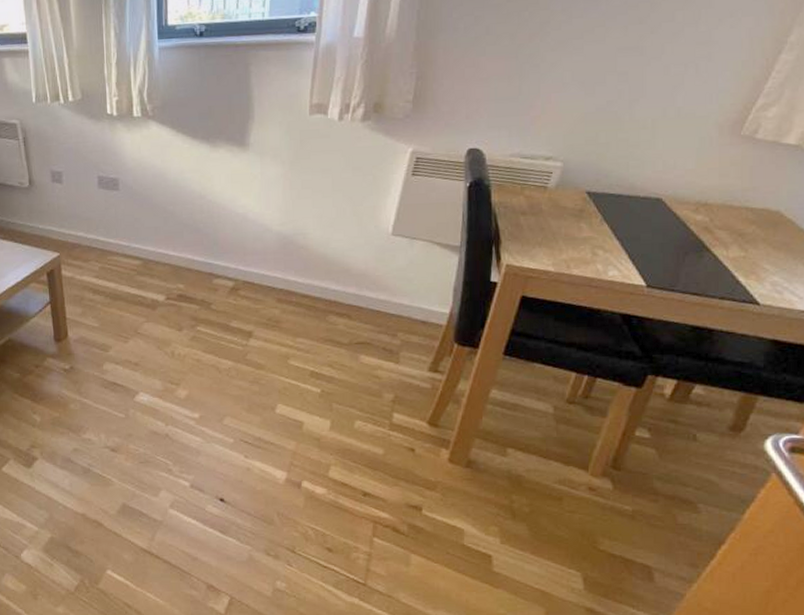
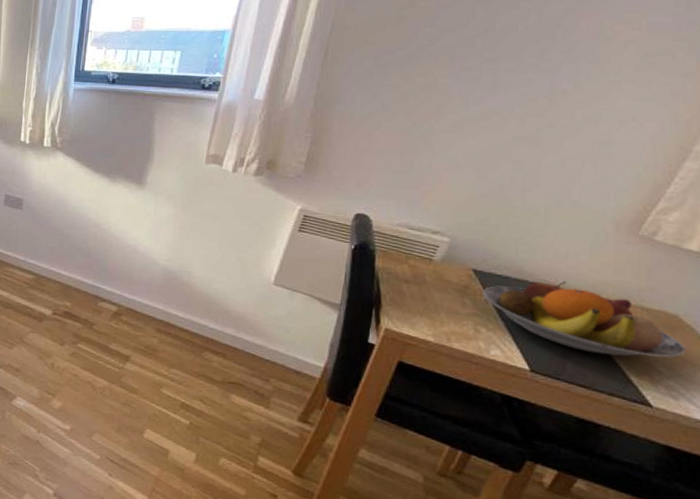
fruit bowl: none [597,192,788,260] -> present [482,281,686,358]

